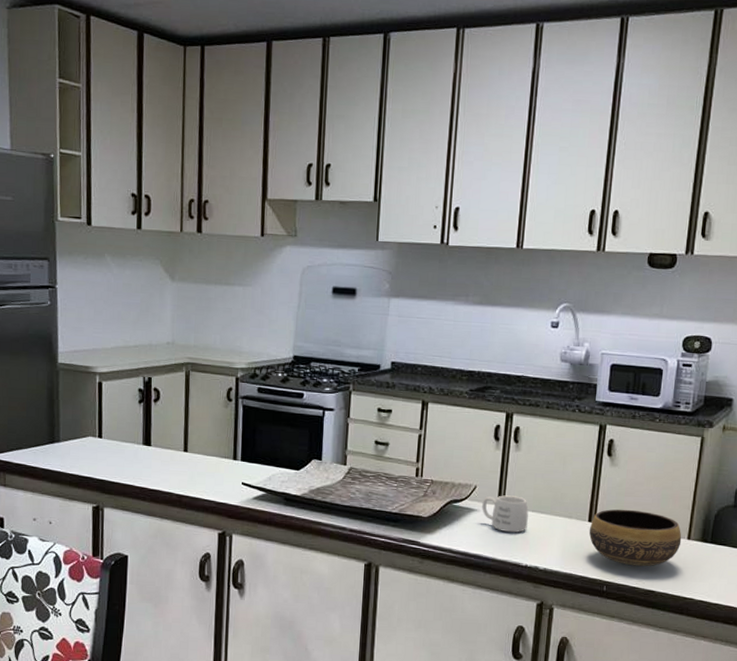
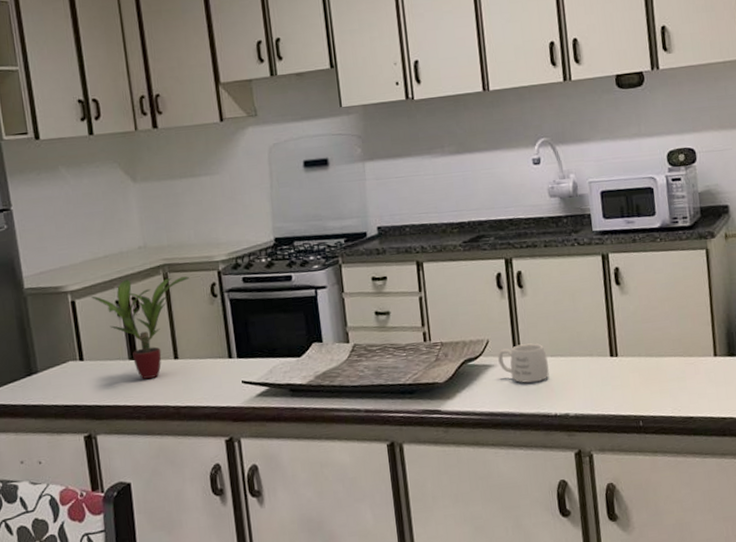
potted plant: none [115,369,209,466] -> present [89,276,190,379]
bowl: present [589,509,682,567] -> none [613,335,709,395]

